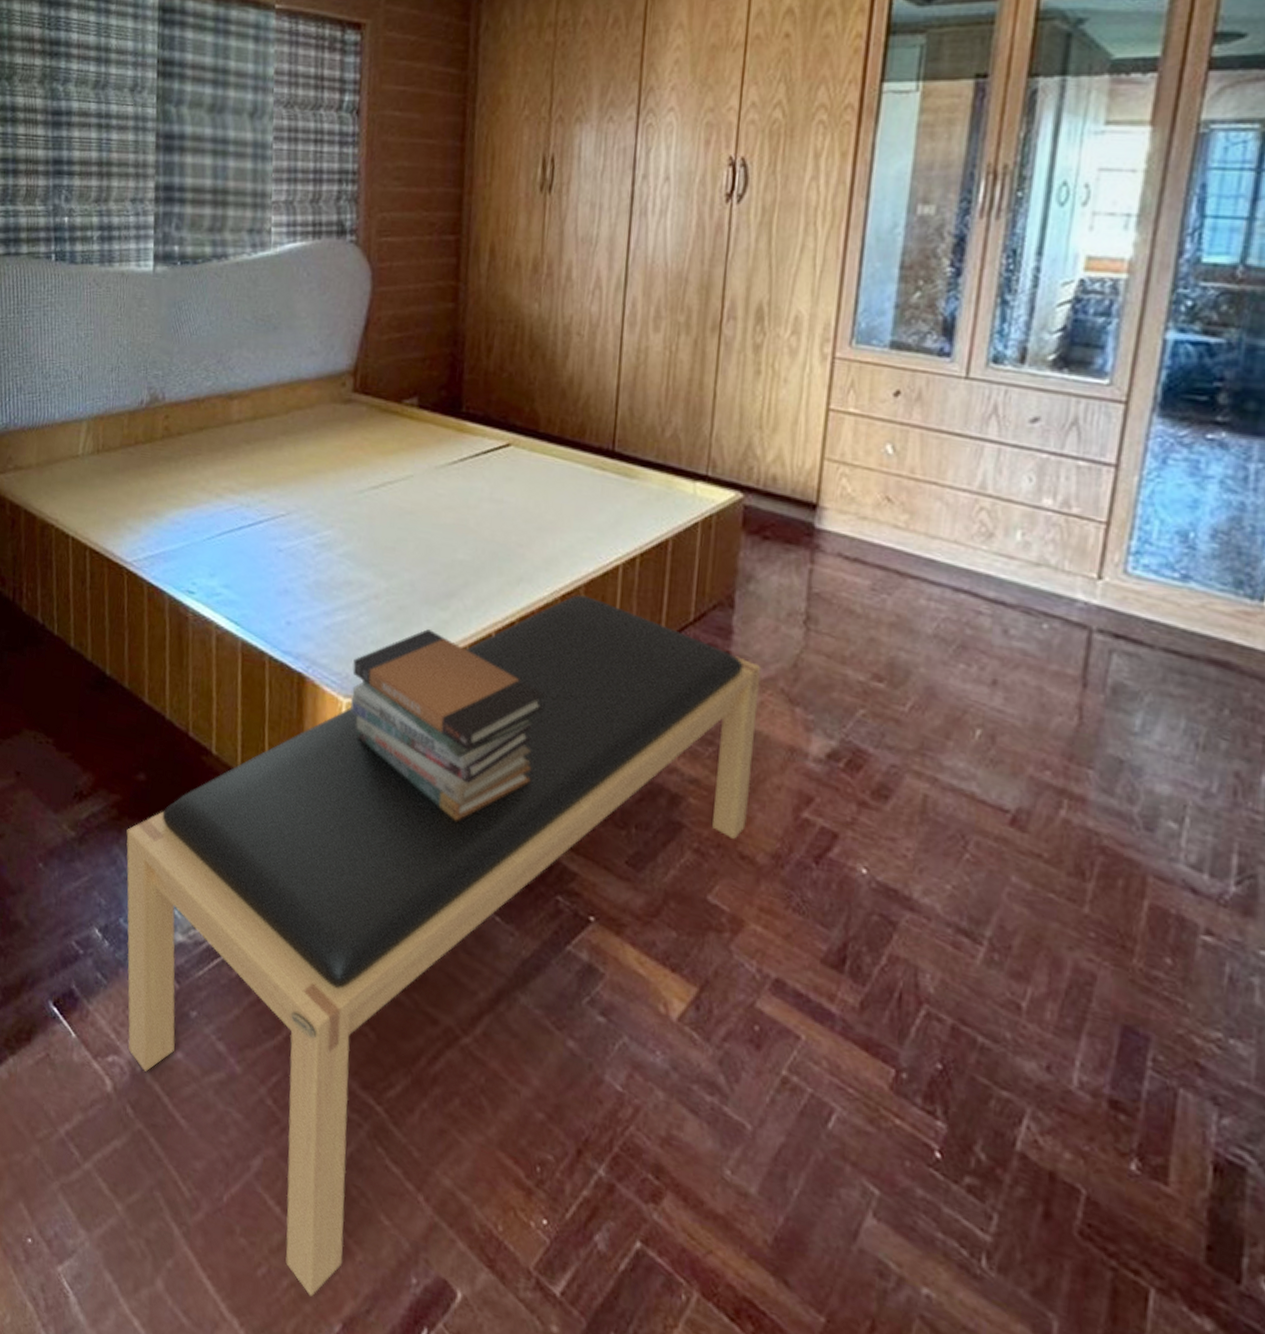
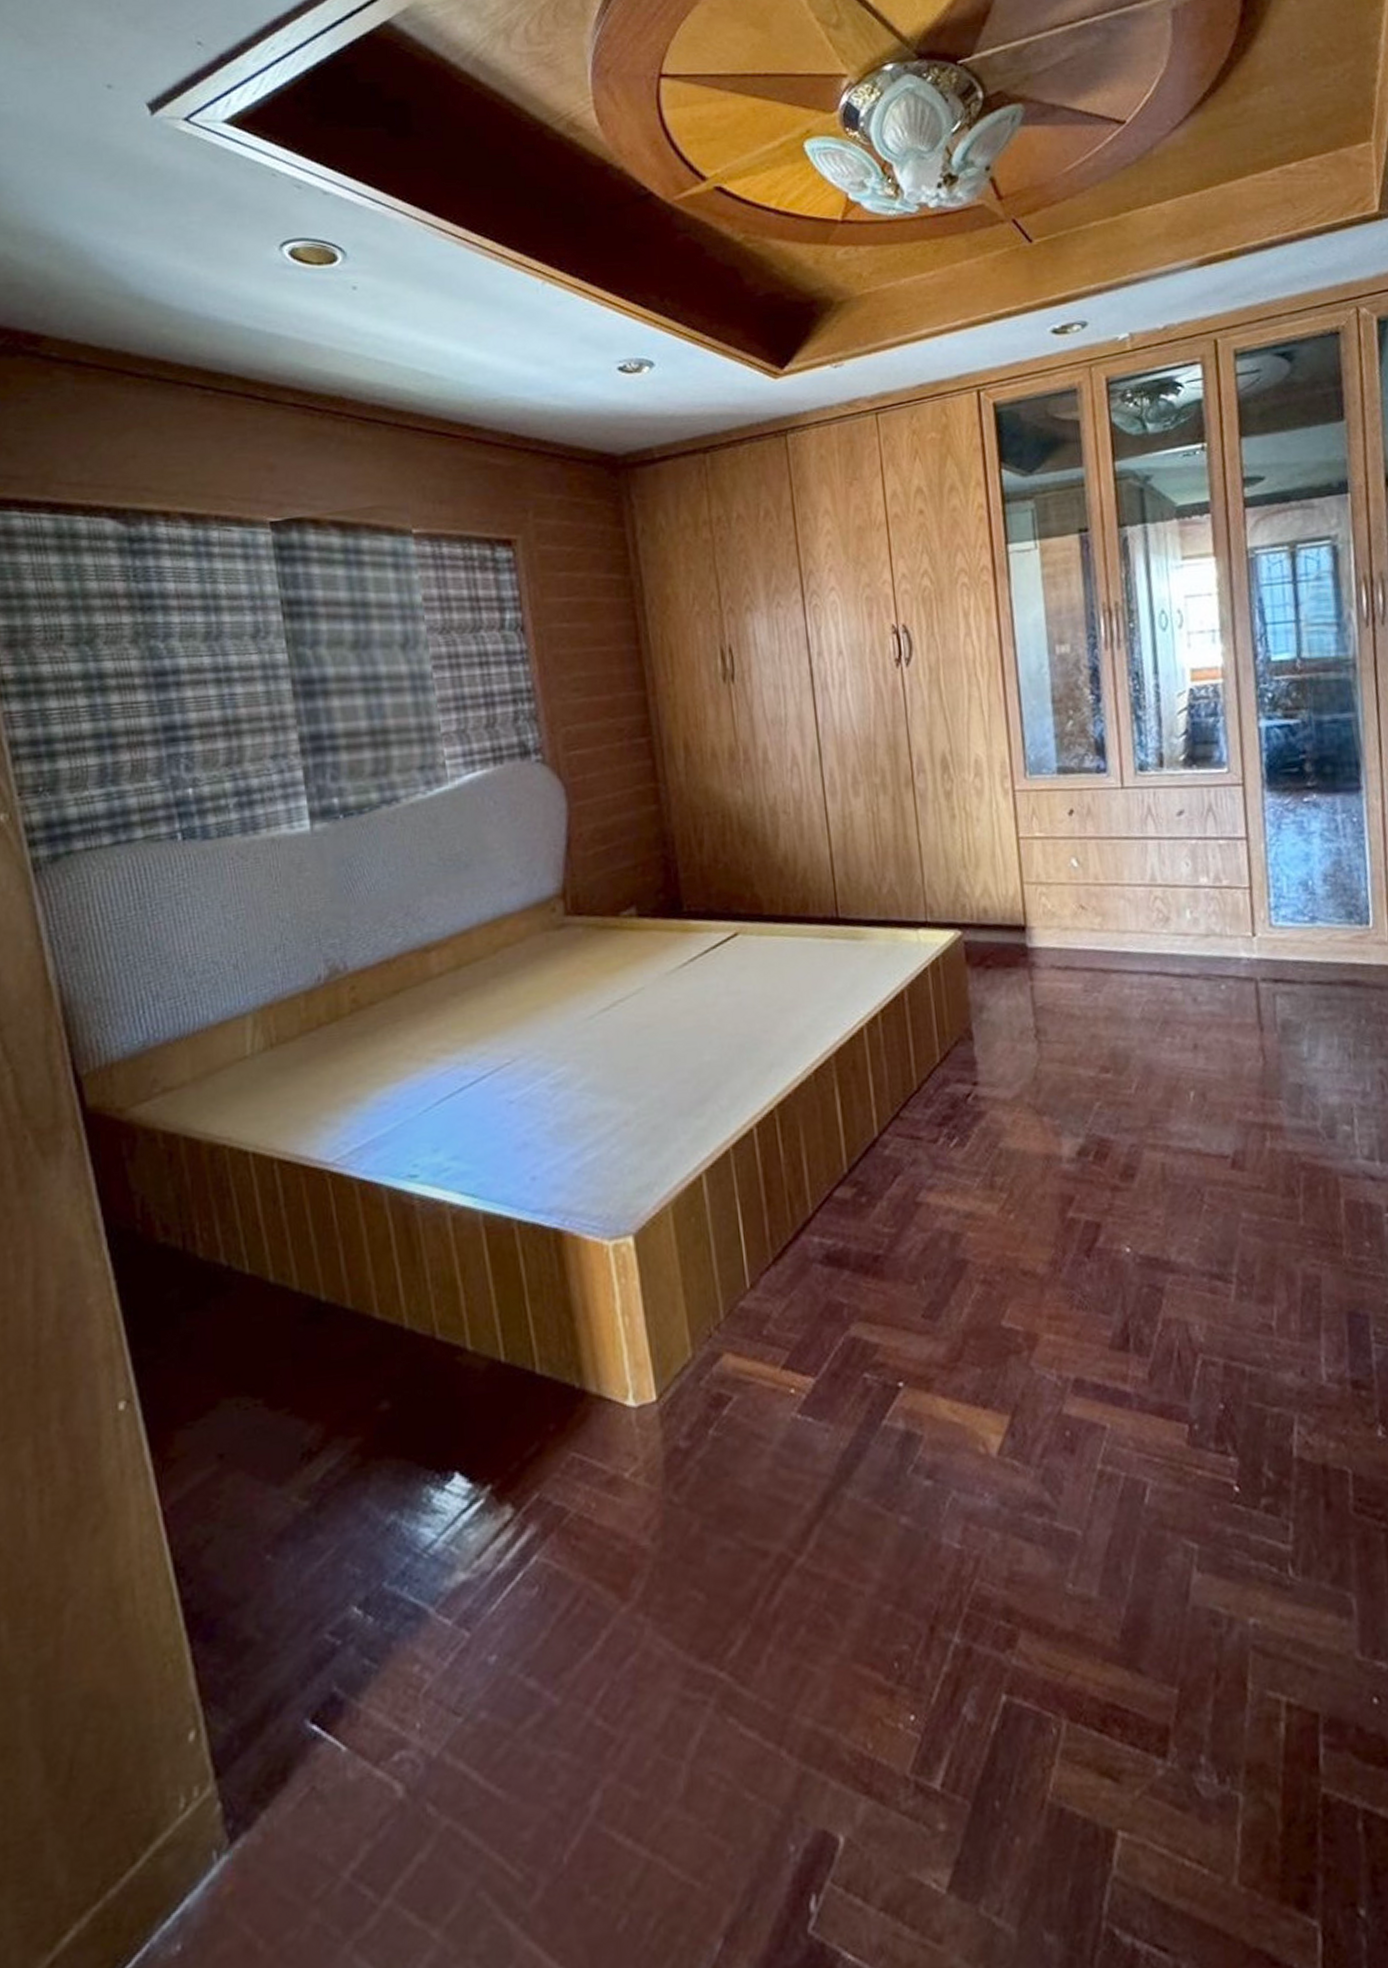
bench: present [126,595,762,1297] -> none [376,1064,1022,1924]
book stack: present [350,629,546,821] -> none [613,1142,818,1333]

